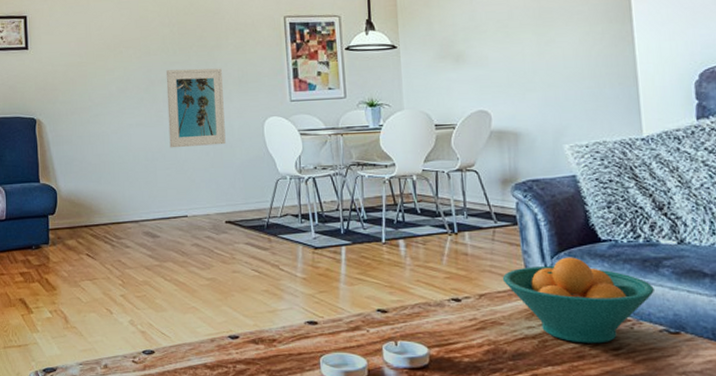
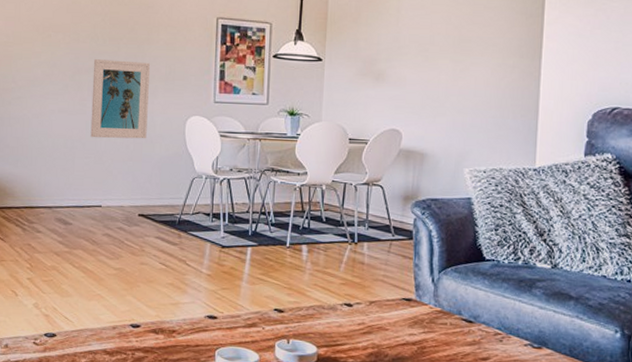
fruit bowl: present [502,257,654,344] -> none [392,272,525,353]

